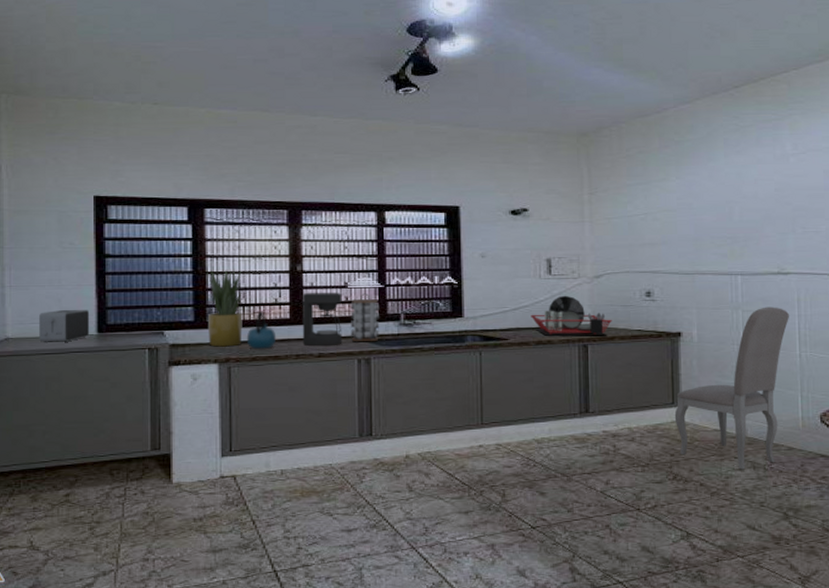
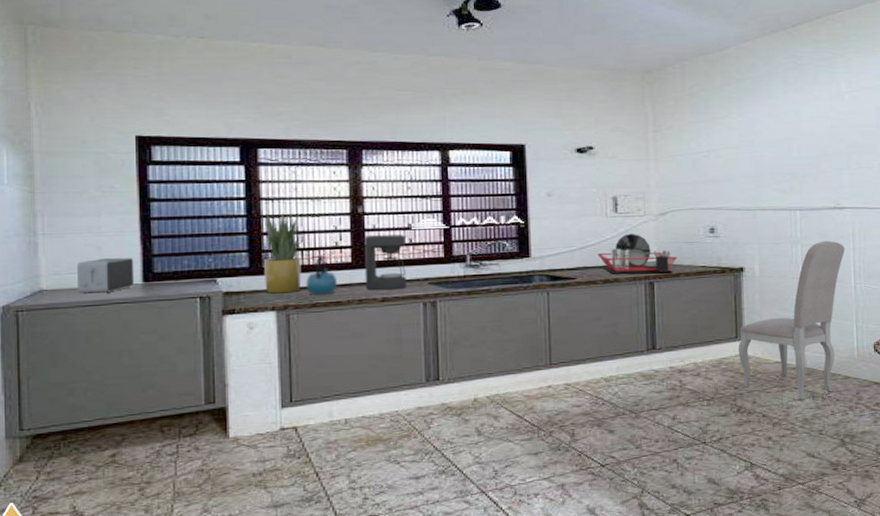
spice rack: present [351,293,379,342] -> none [415,235,445,285]

